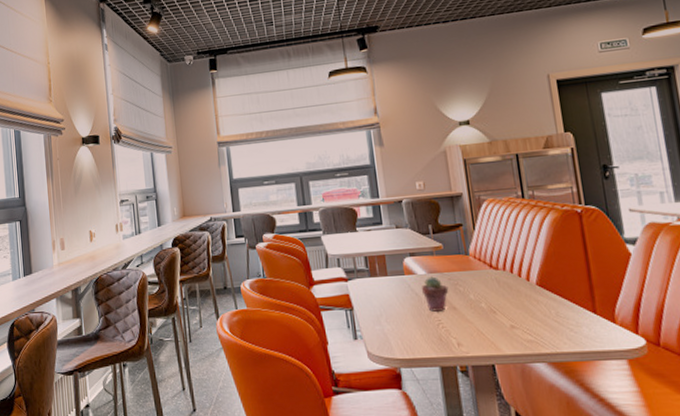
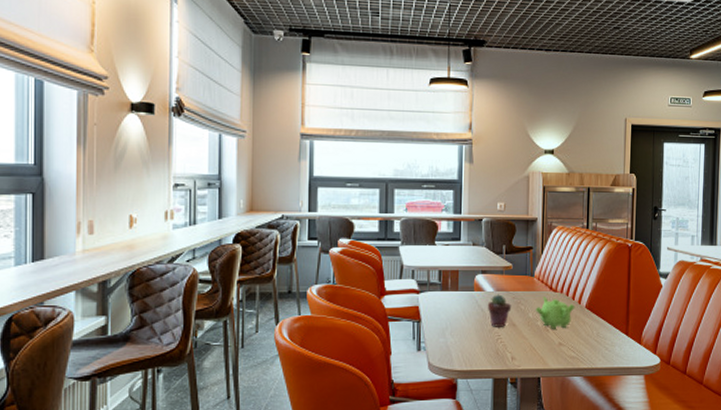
teapot: none [476,275,524,311] -> present [535,297,576,329]

